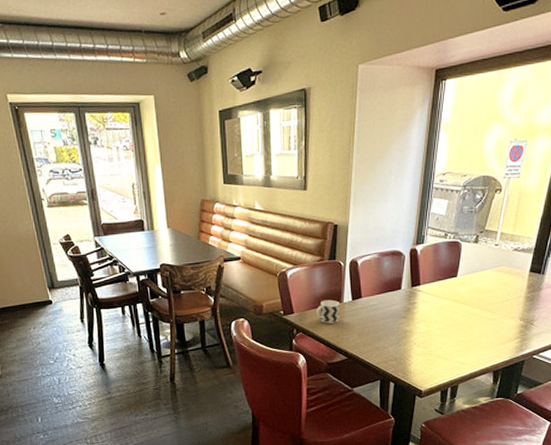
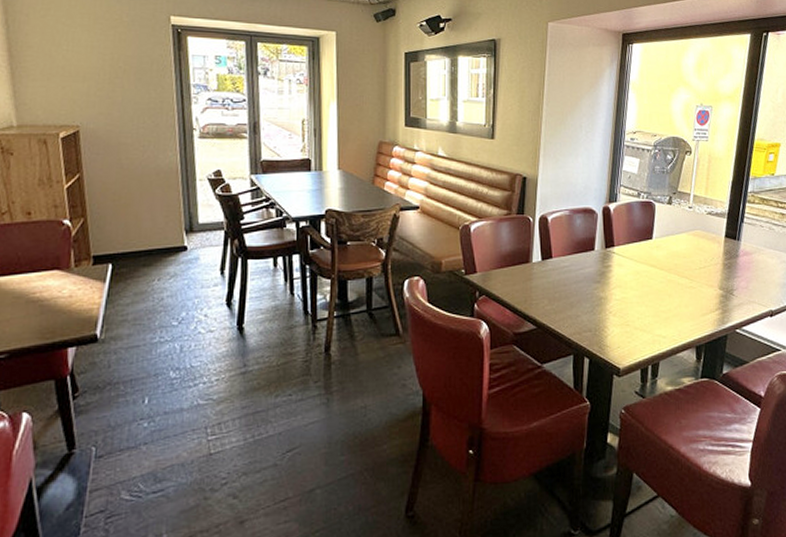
cup: present [316,299,340,324] -> none [502,258,529,286]

